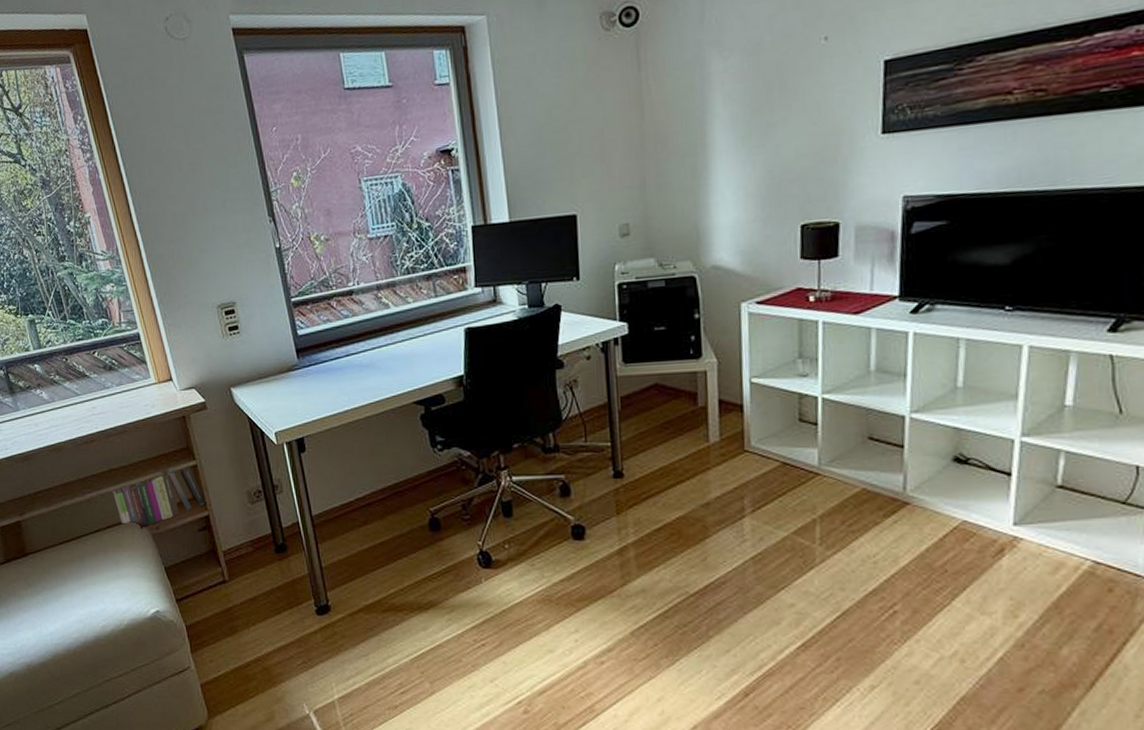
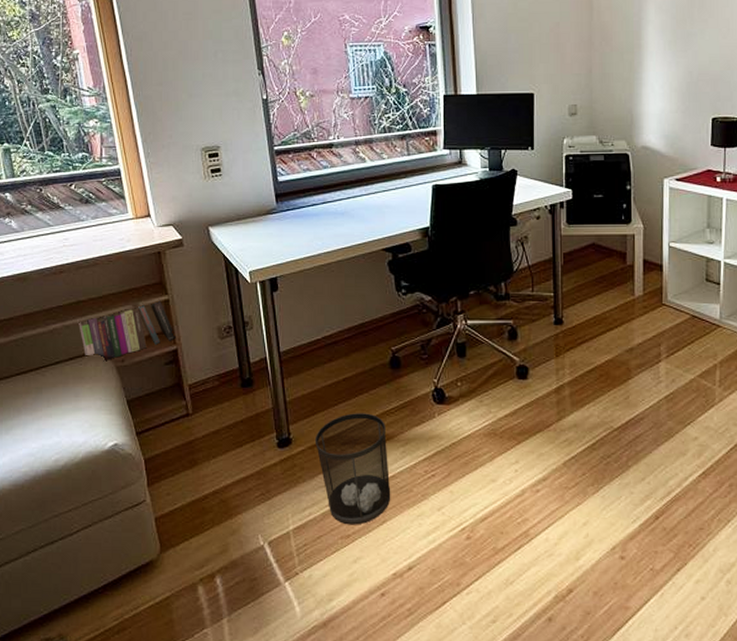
waste bin: none [354,579,439,696] -> present [314,413,391,525]

